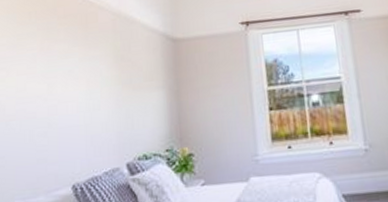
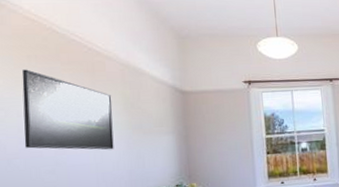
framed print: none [21,26,104,110] -> present [21,69,114,150]

